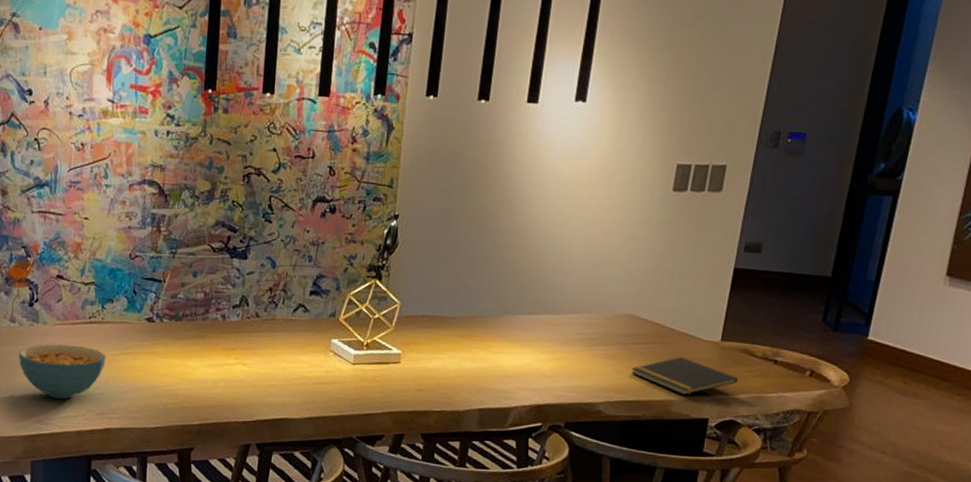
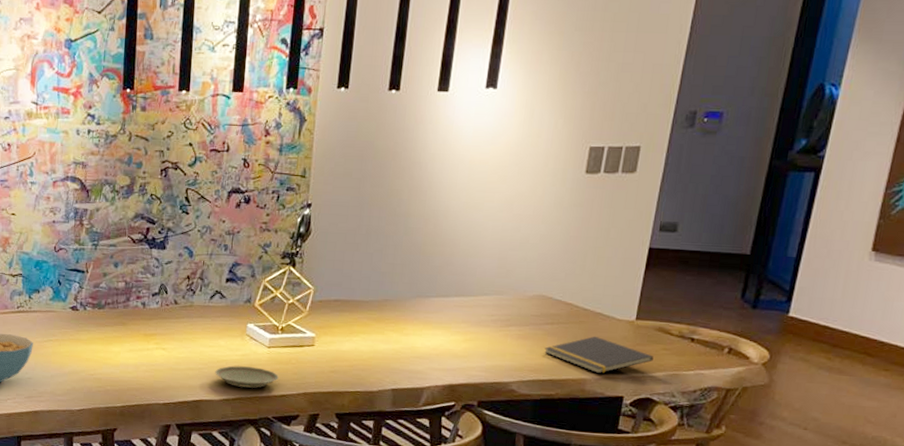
plate: none [297,382,363,407] -> present [215,365,279,388]

